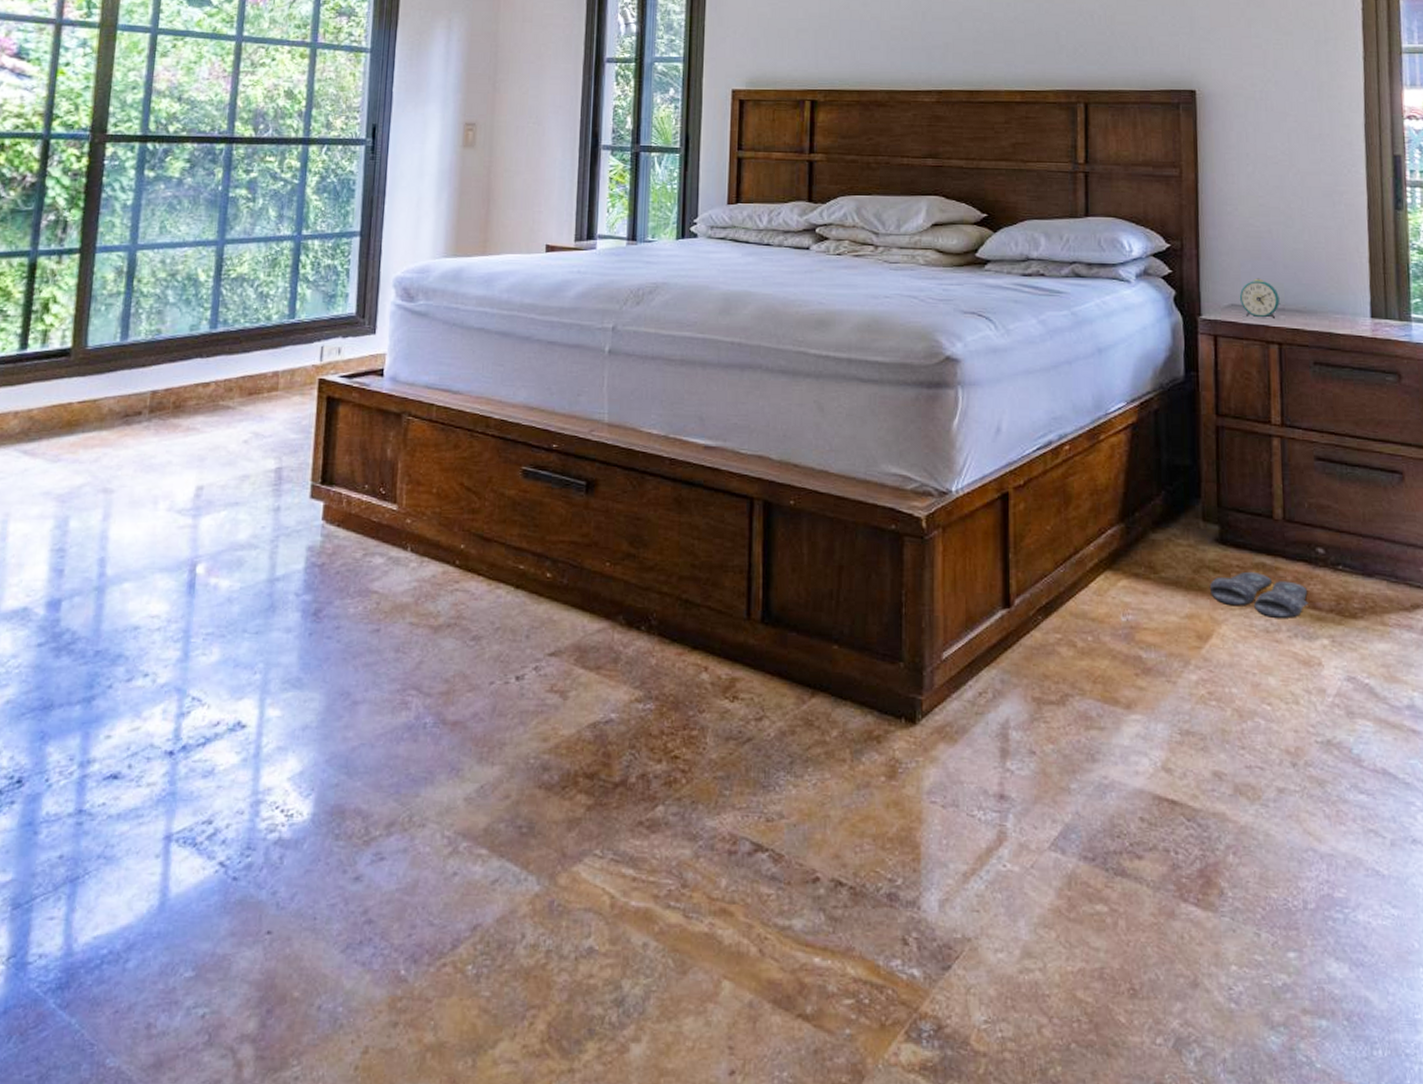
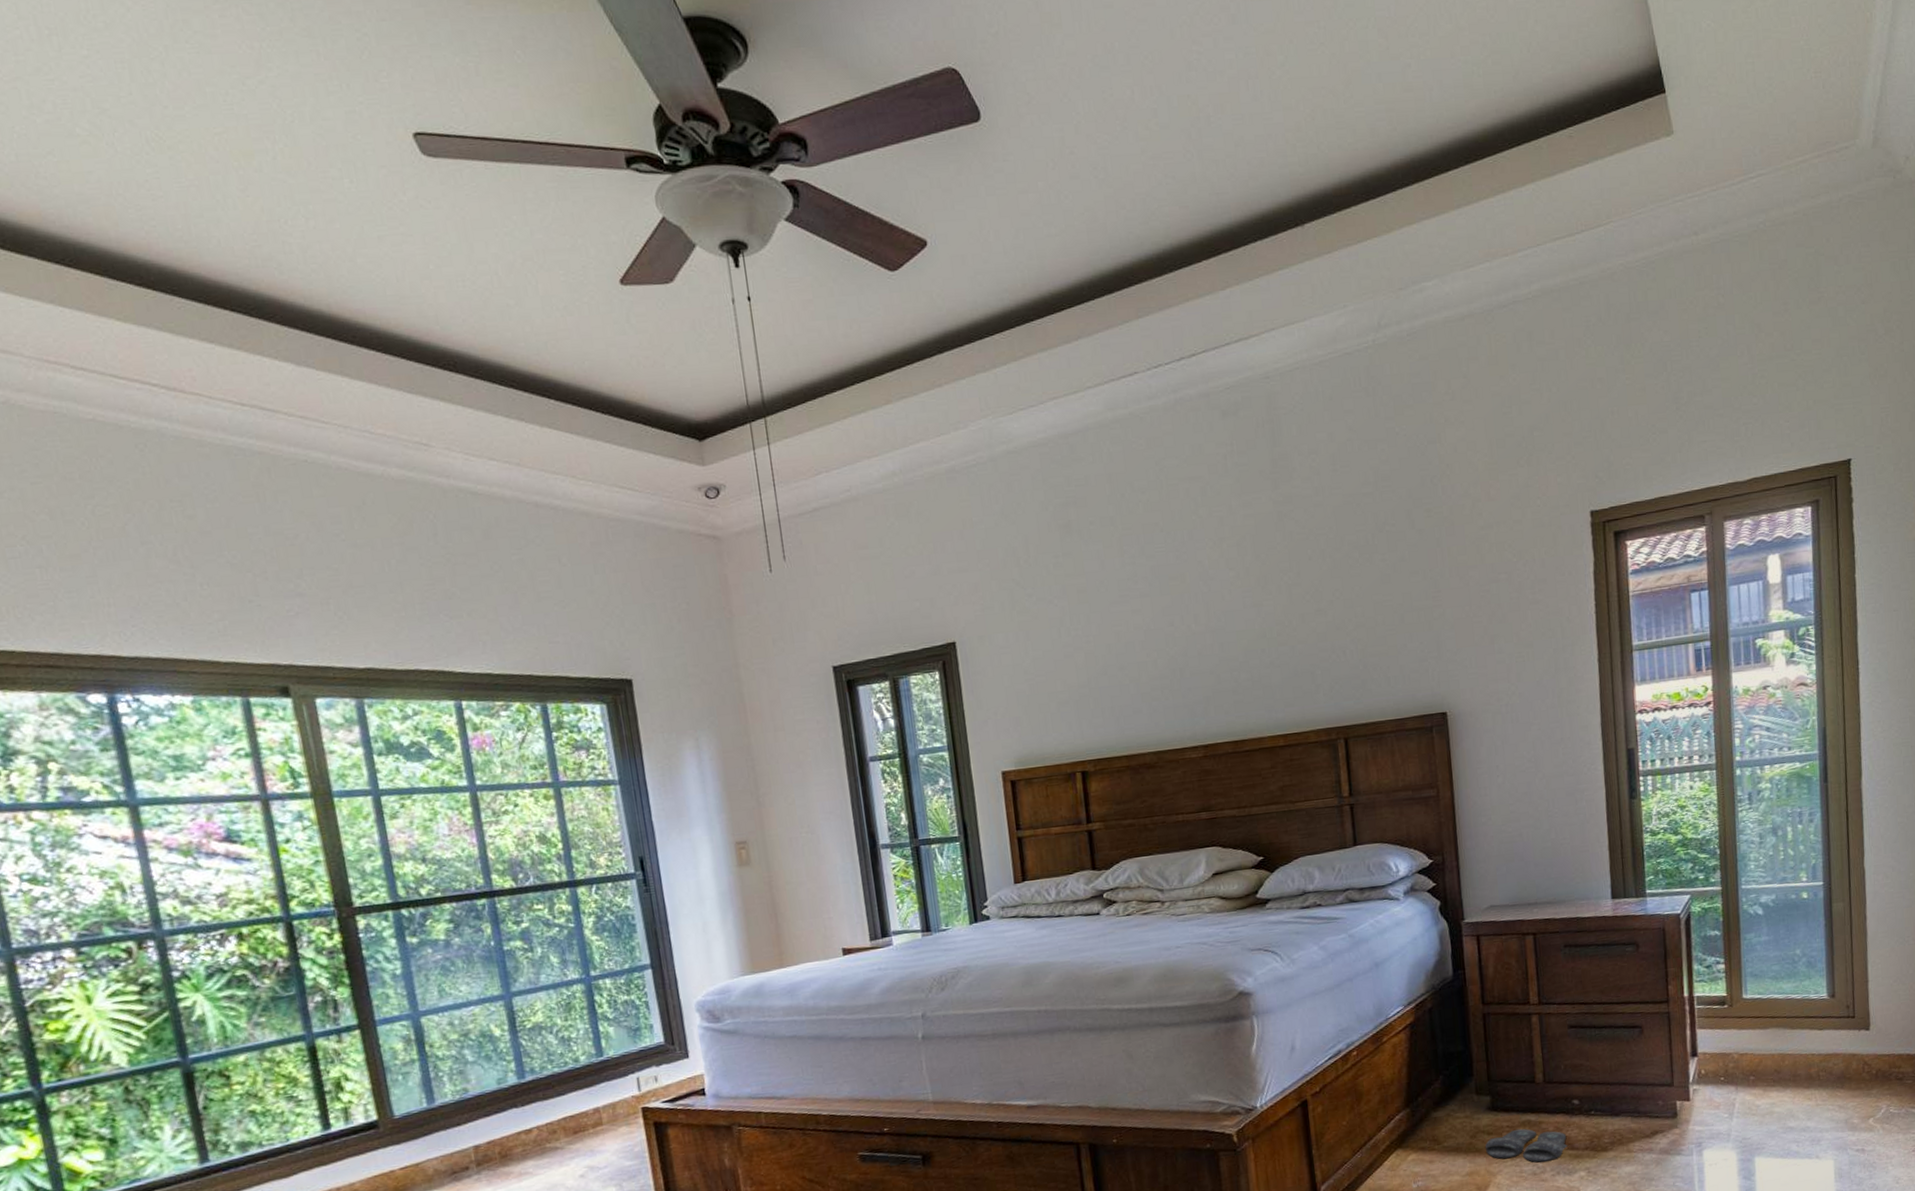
alarm clock: present [1240,278,1280,320] -> none [1497,878,1532,914]

